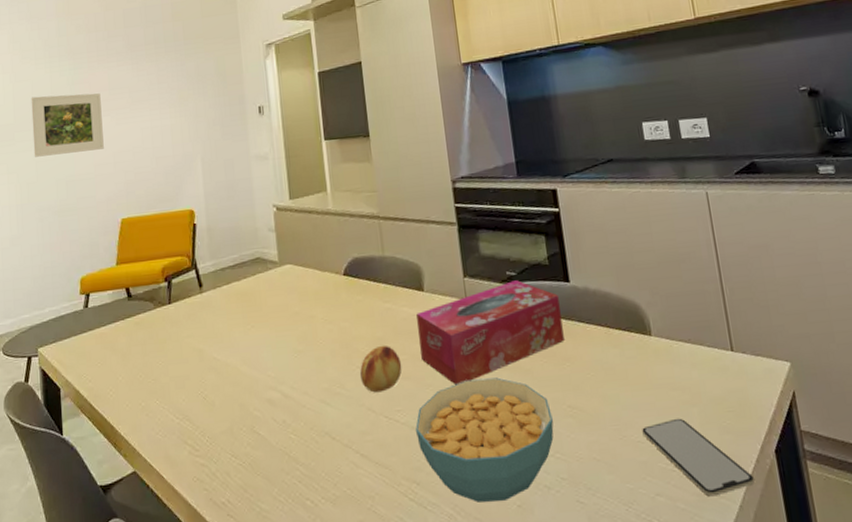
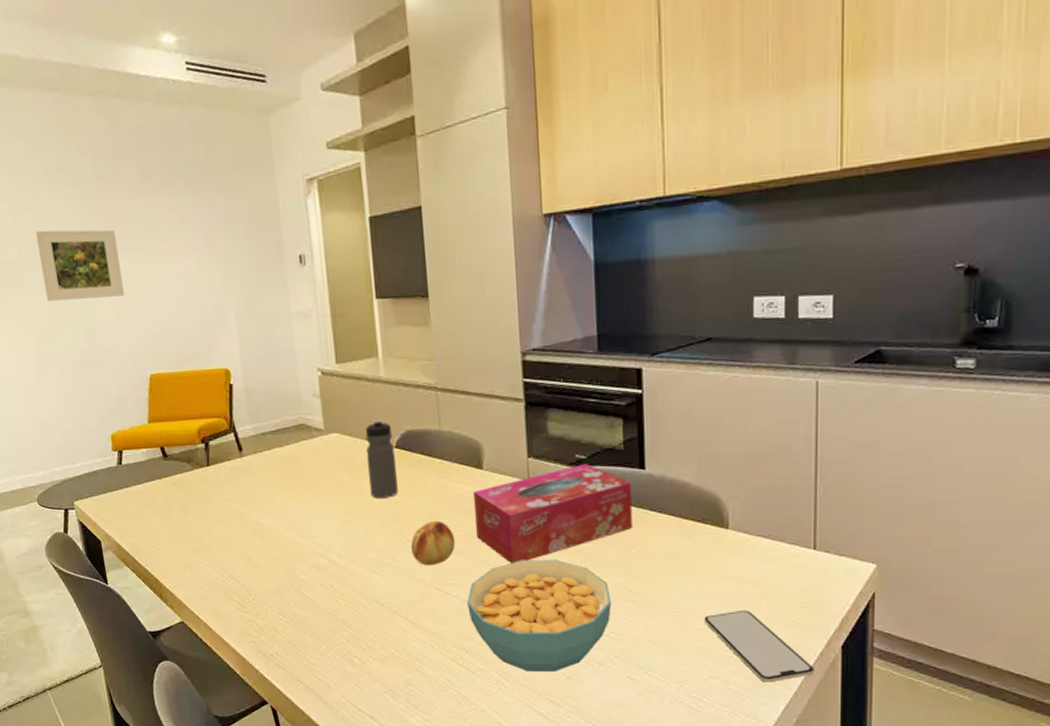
water bottle: none [315,248,347,326] -> present [365,418,398,498]

